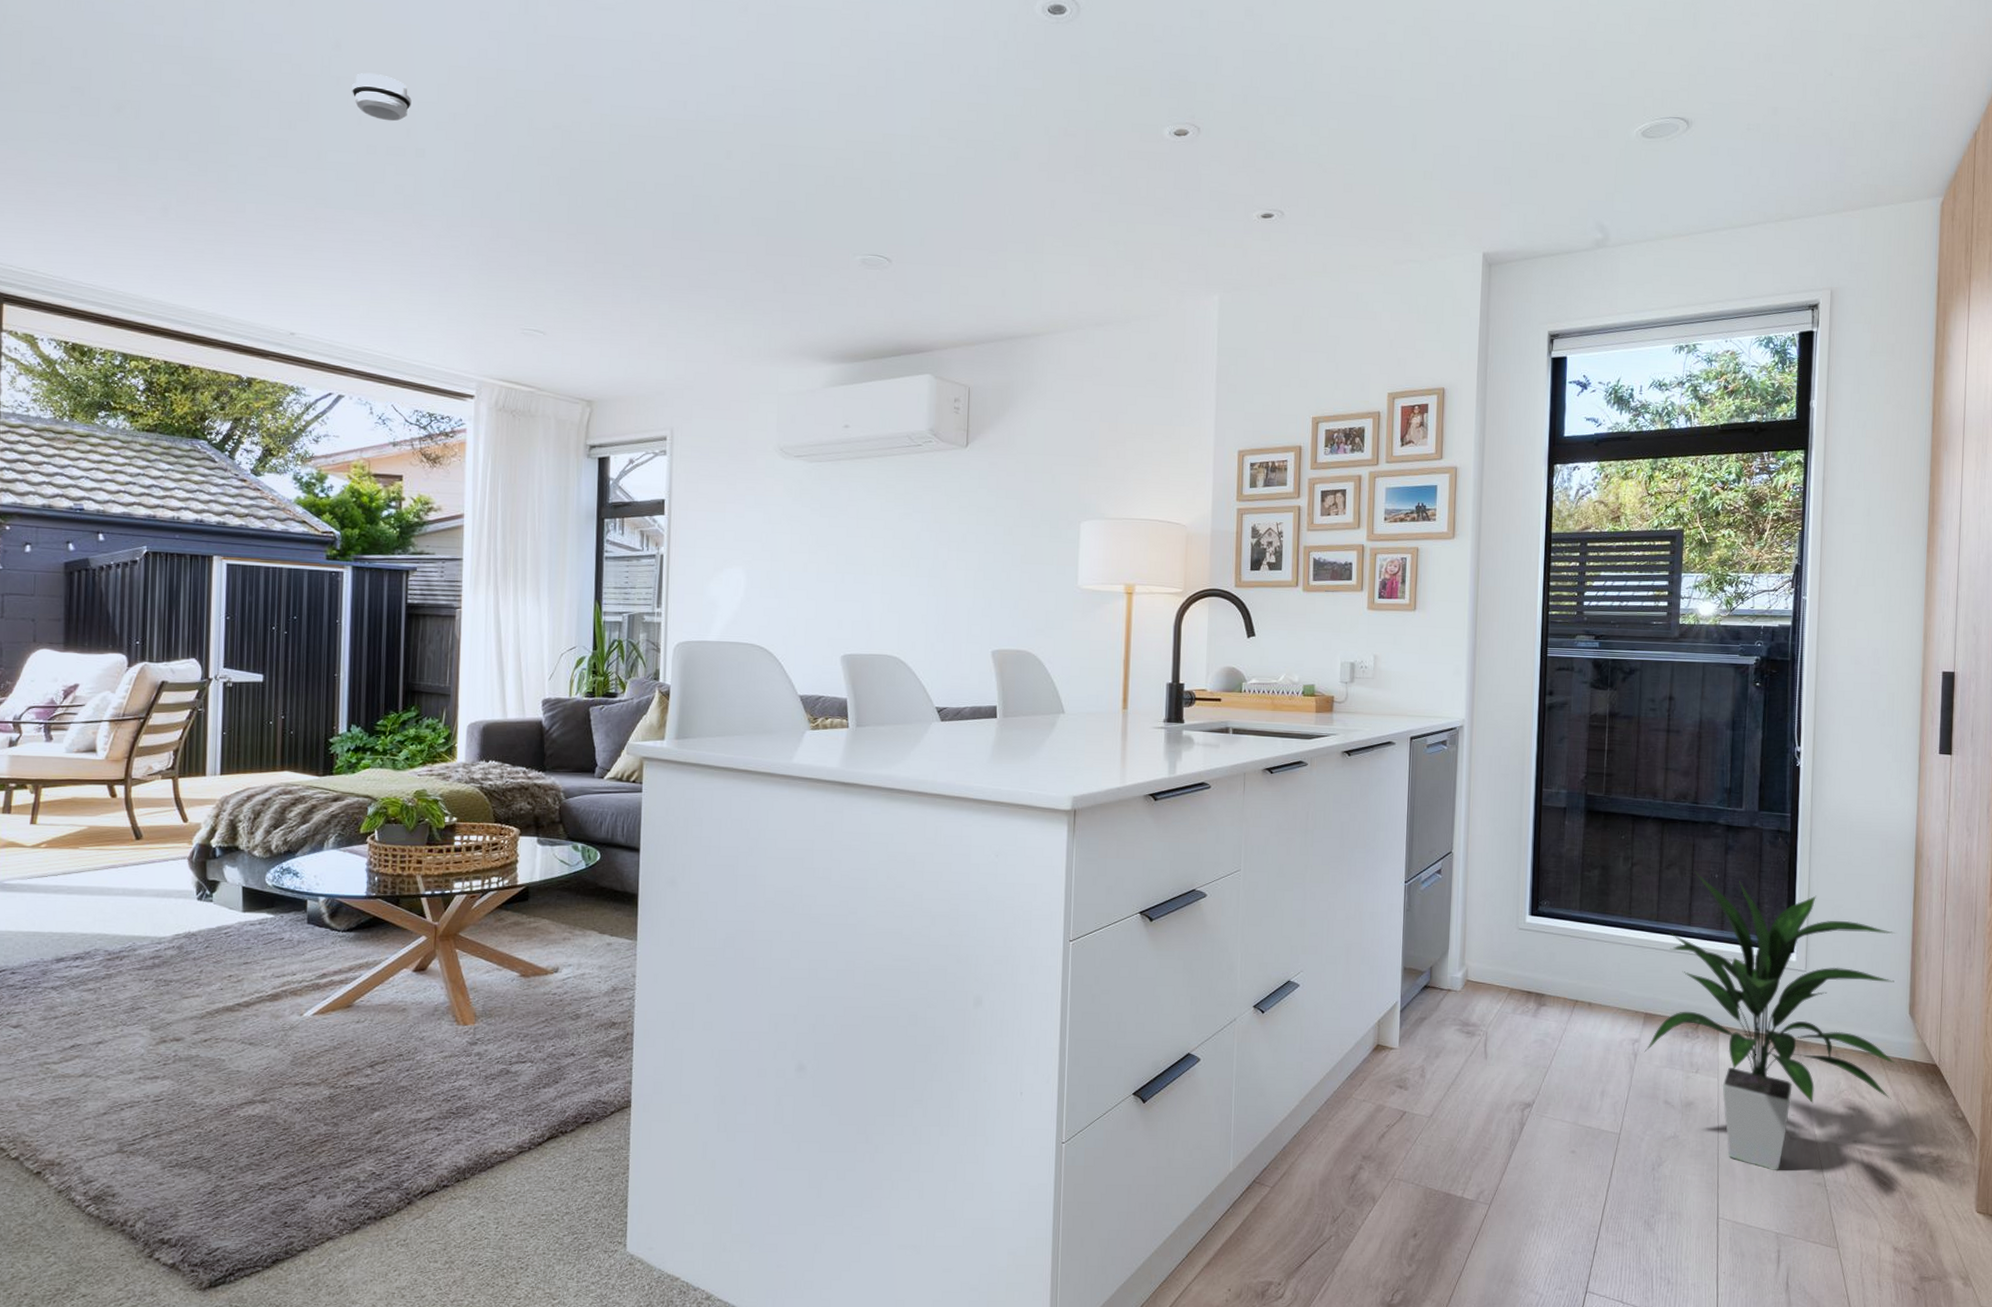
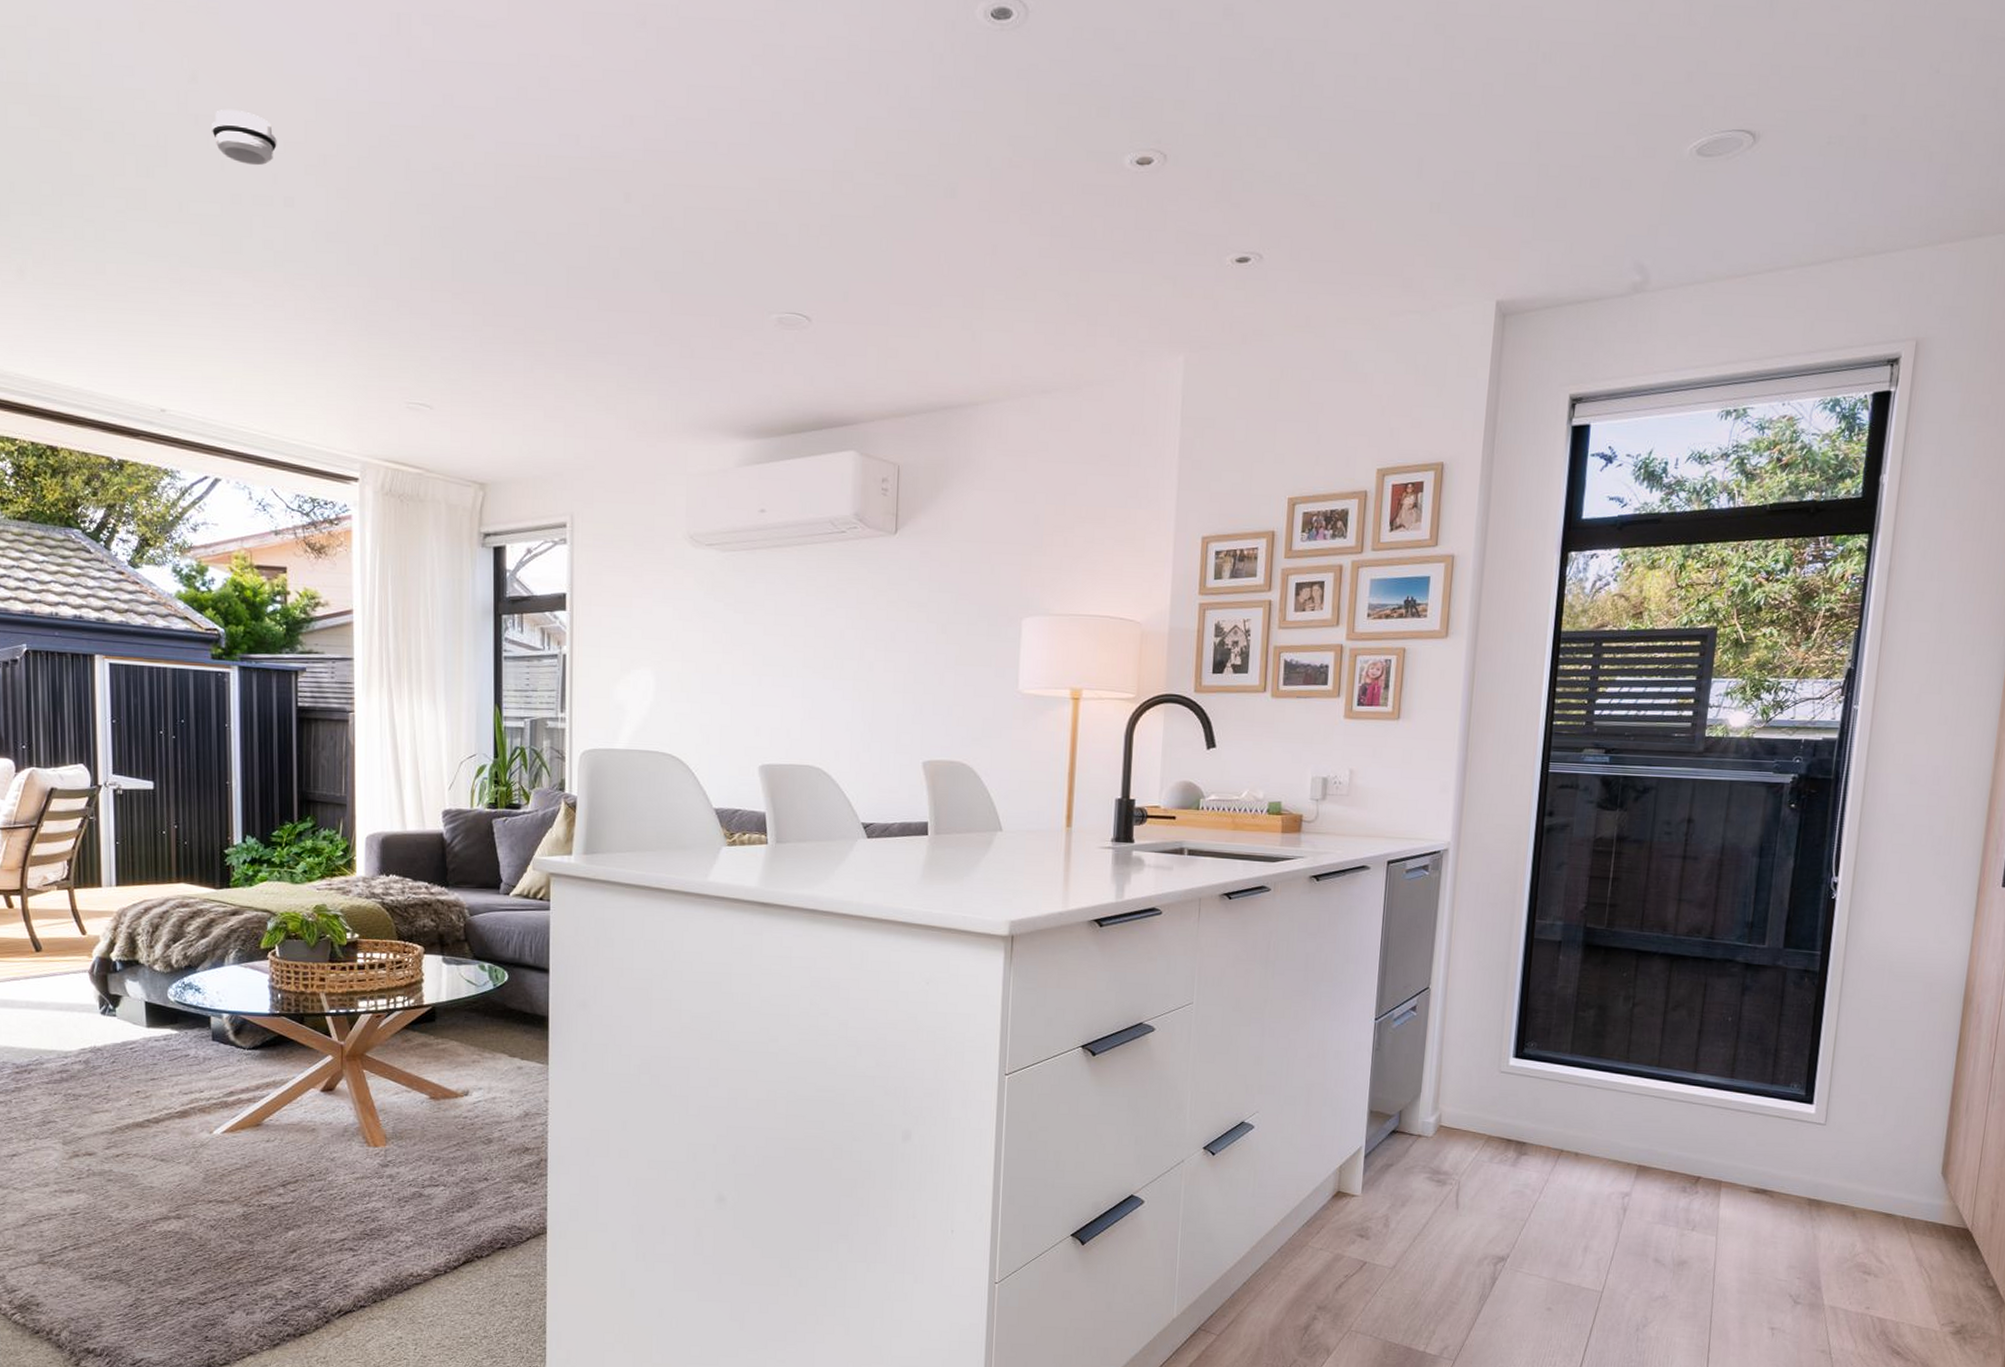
indoor plant: present [1644,870,1897,1171] -> none [1635,1011,1933,1336]

